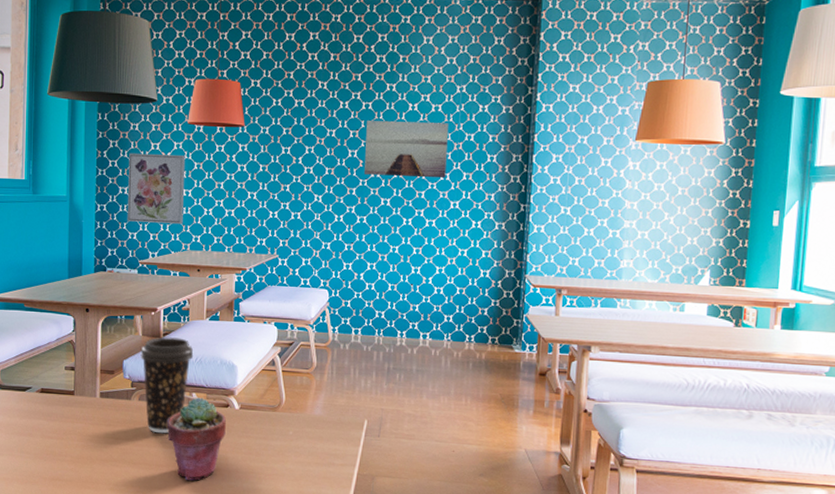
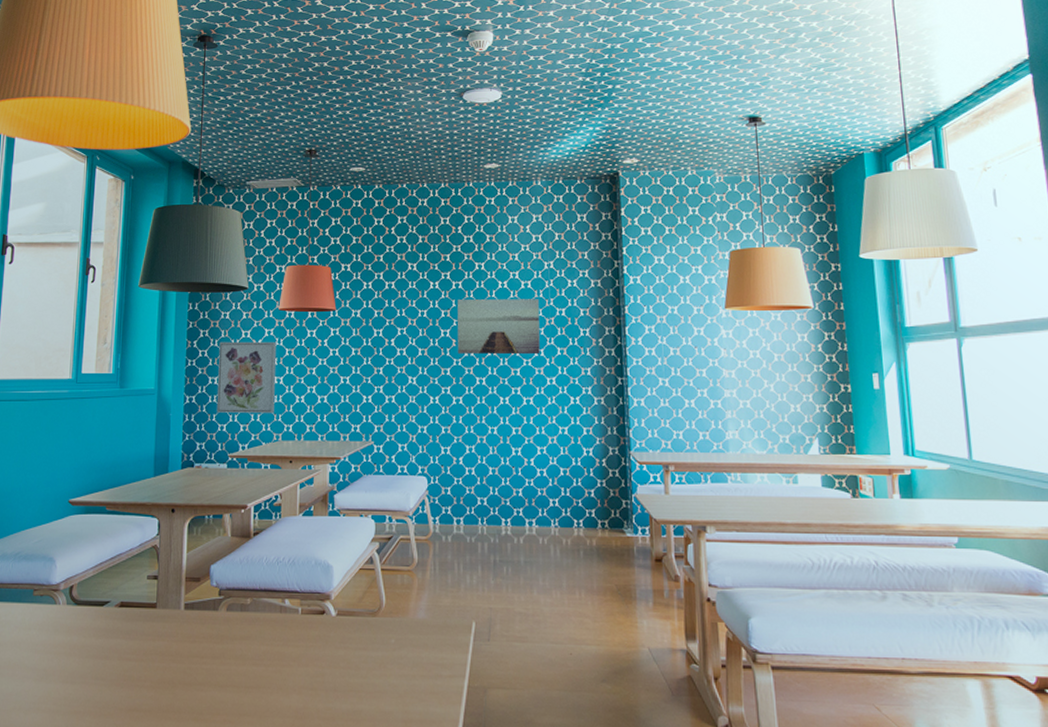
coffee cup: present [140,337,194,434] -> none [229,537,286,649]
potted succulent: present [166,397,226,481] -> none [257,604,322,704]

